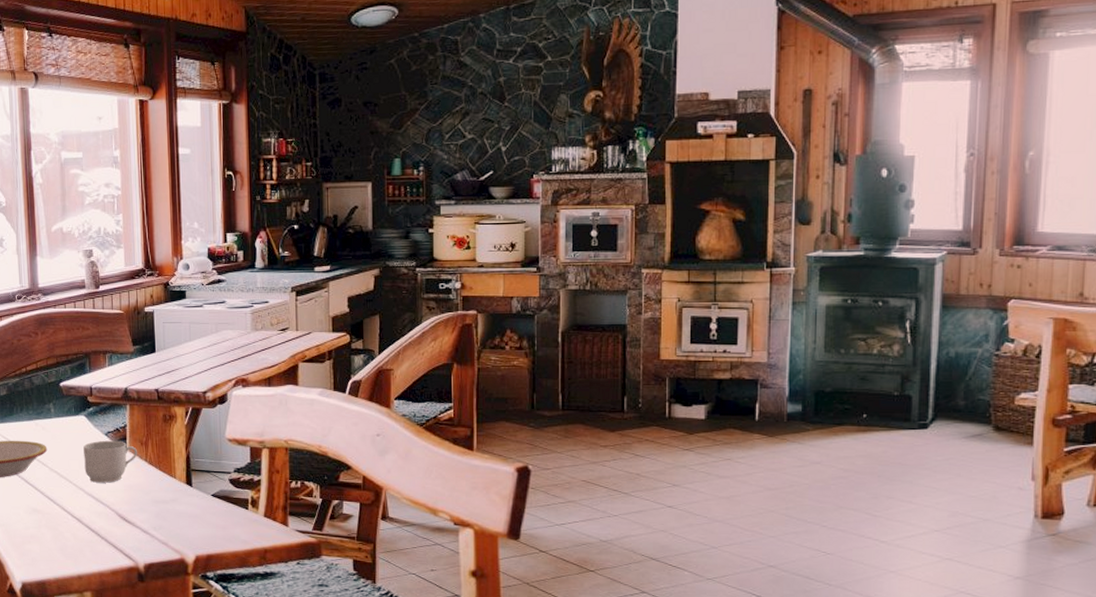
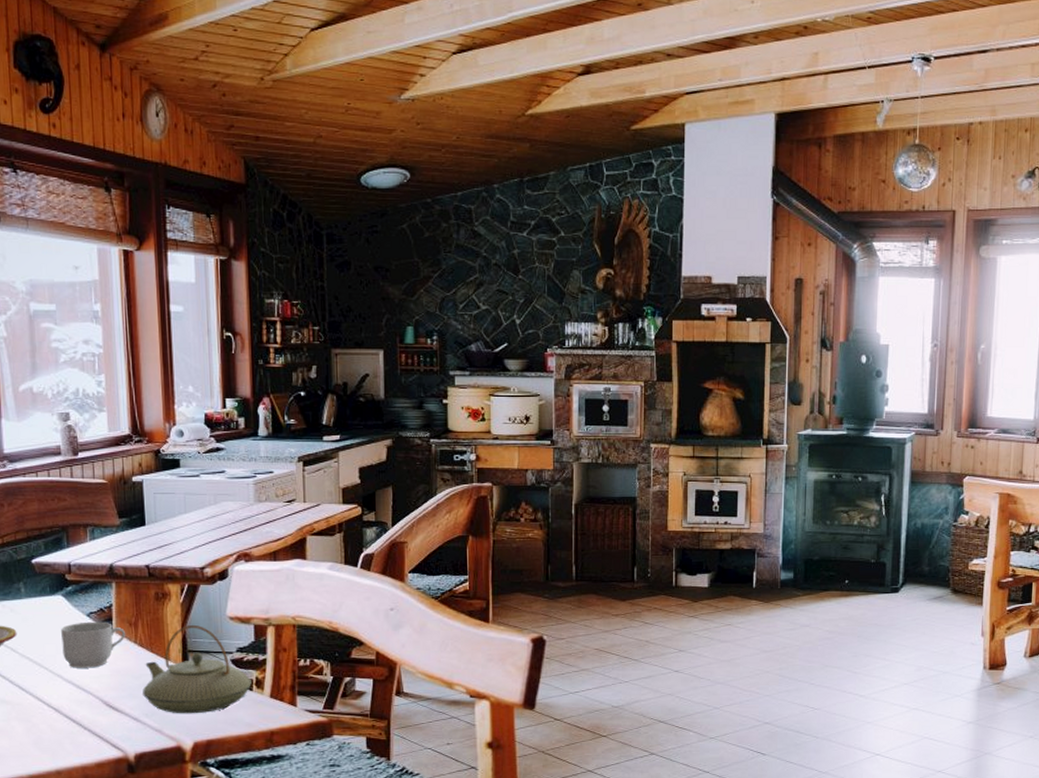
teapot: none [152,445,248,529] -> present [143,624,252,714]

